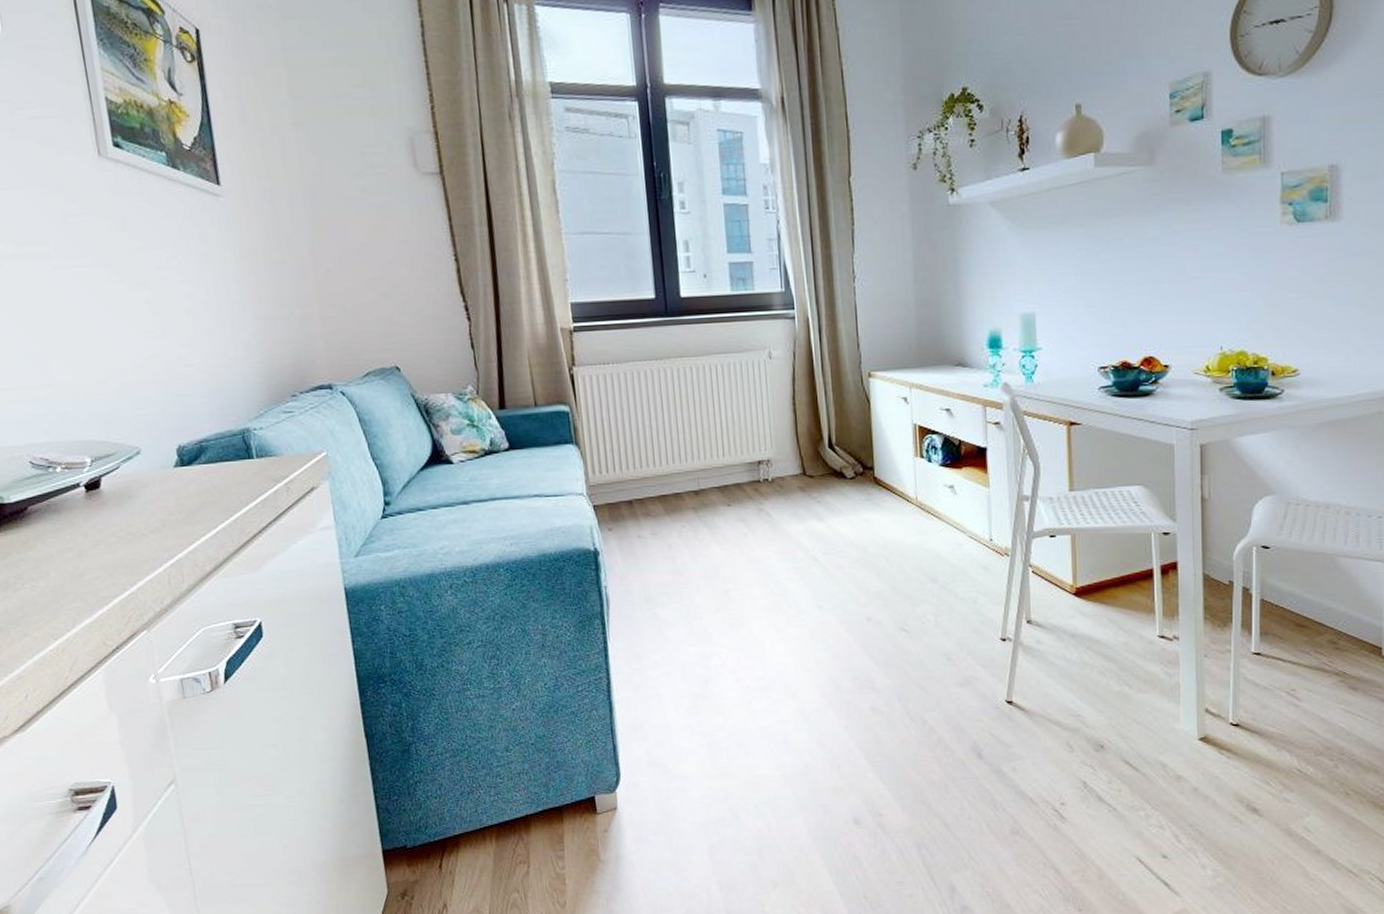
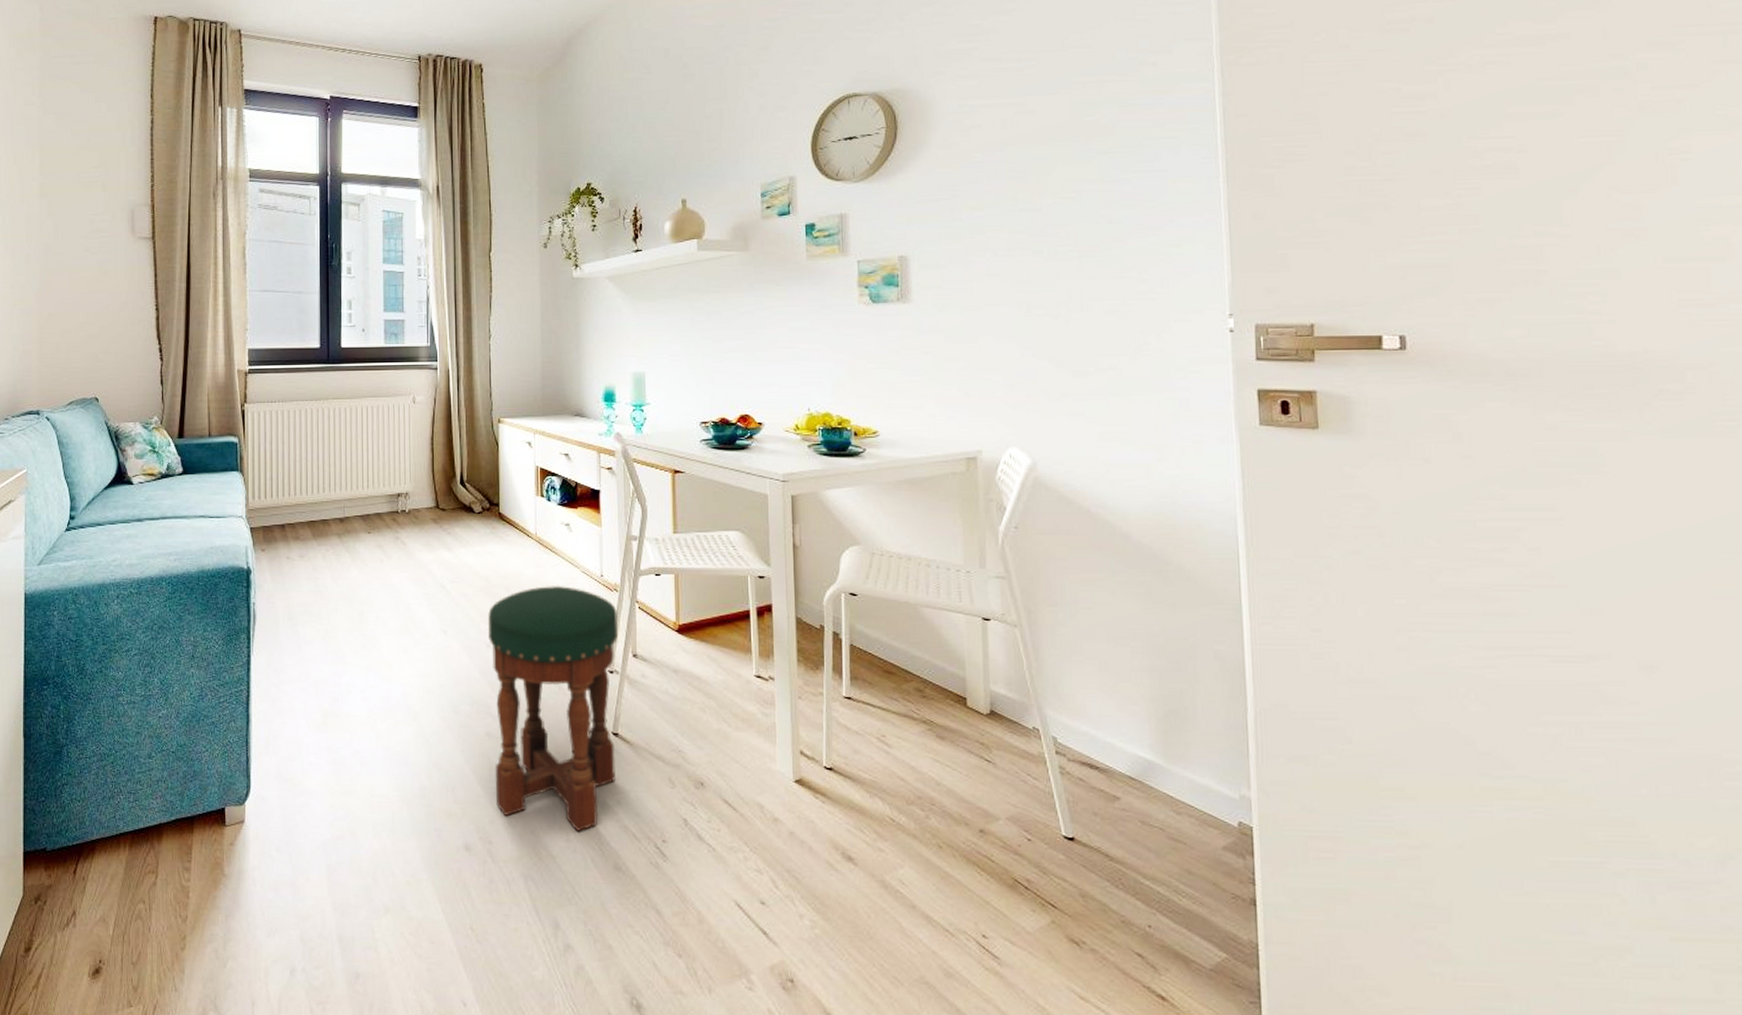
stool: none [866,552,1011,799] -> present [487,585,619,831]

